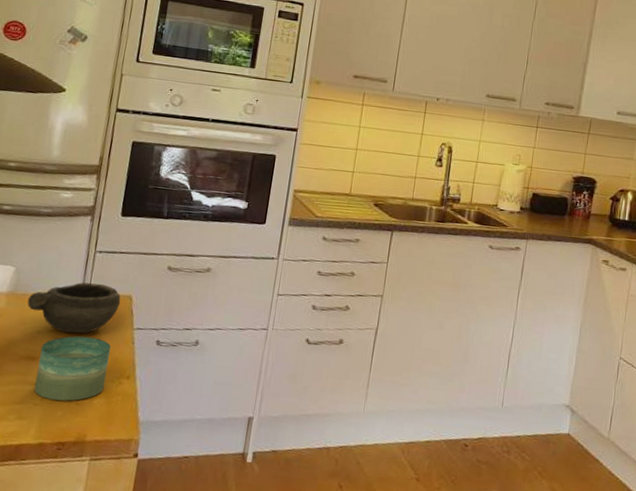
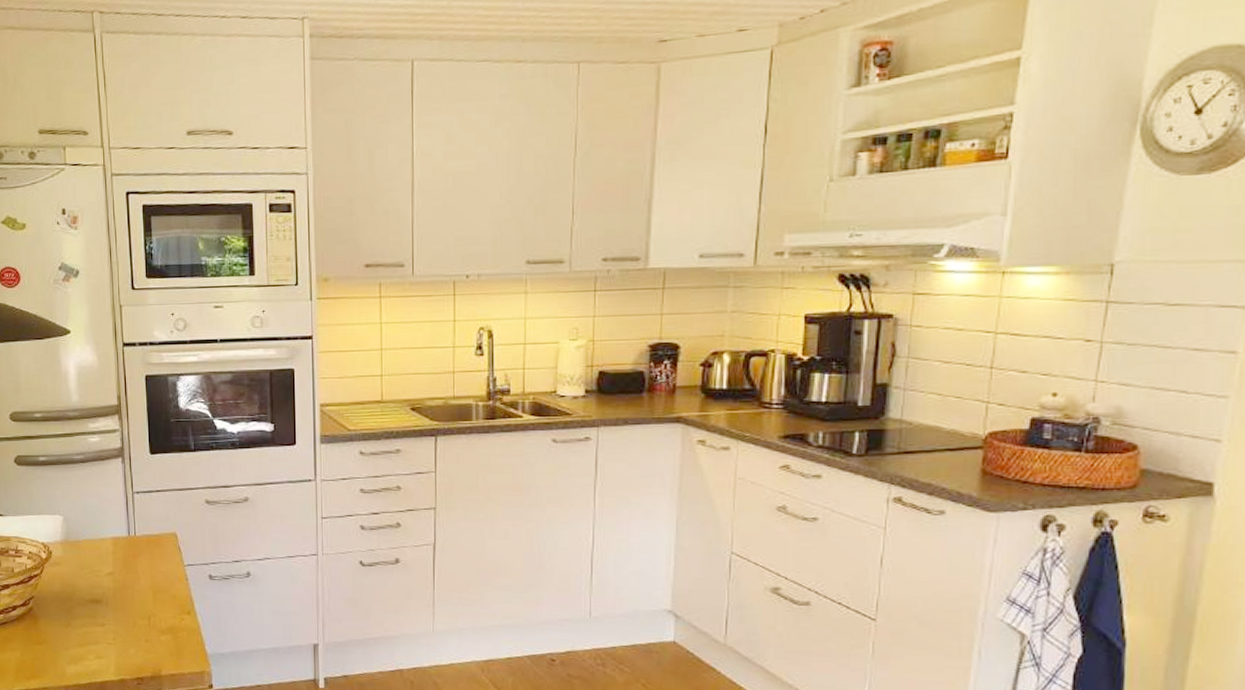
bowl: present [27,282,121,334] -> none [80,523,167,575]
candle: present [34,336,112,401] -> none [103,576,169,639]

